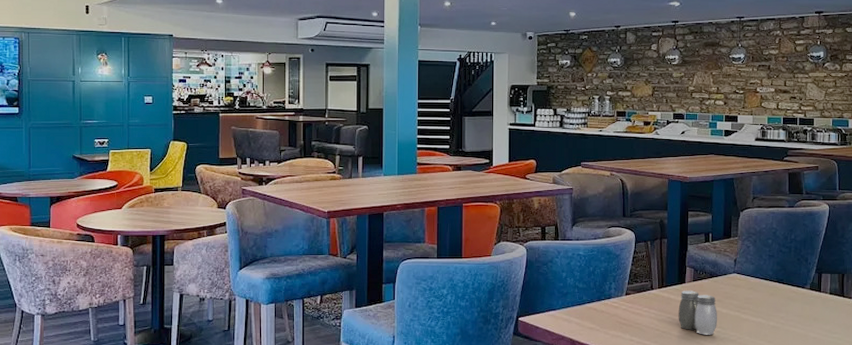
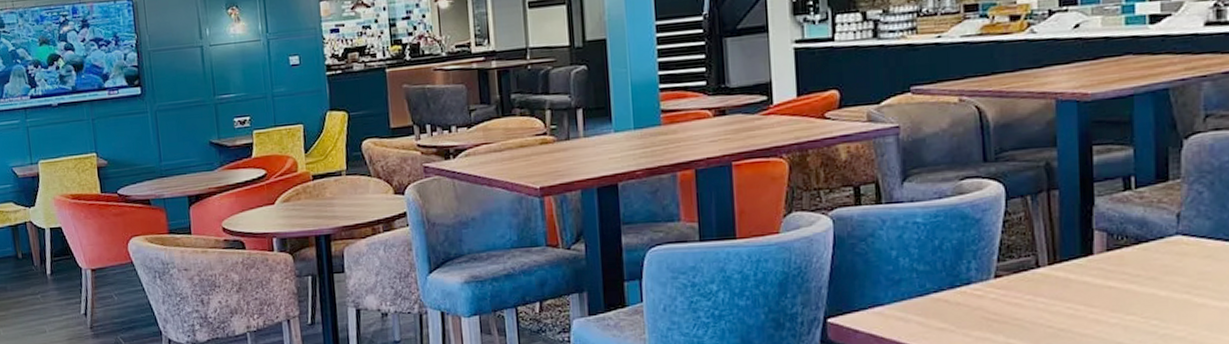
salt and pepper shaker: present [678,291,717,335] -> none [1083,265,1151,332]

